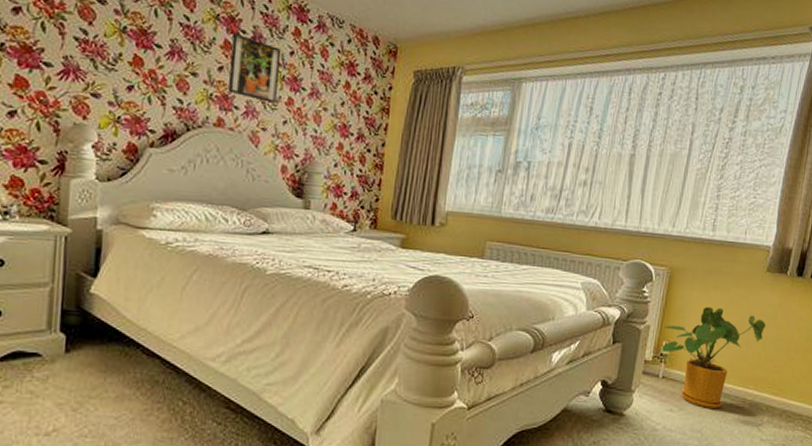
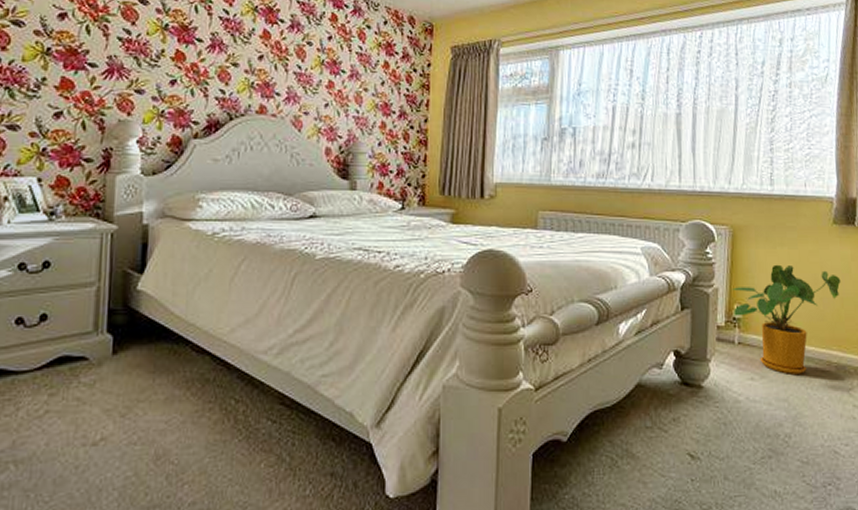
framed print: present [228,33,282,103] -> none [270,22,320,87]

